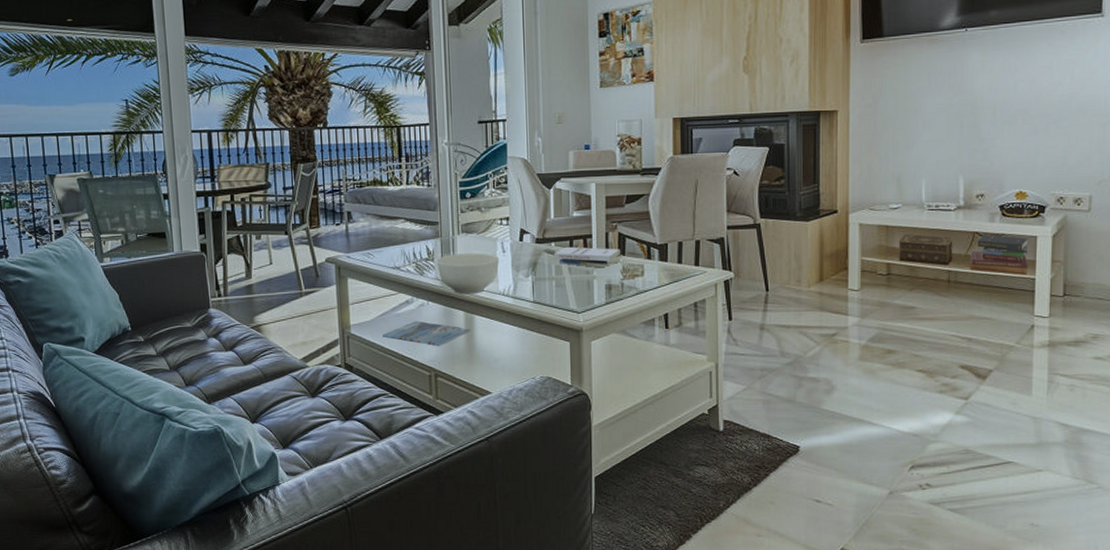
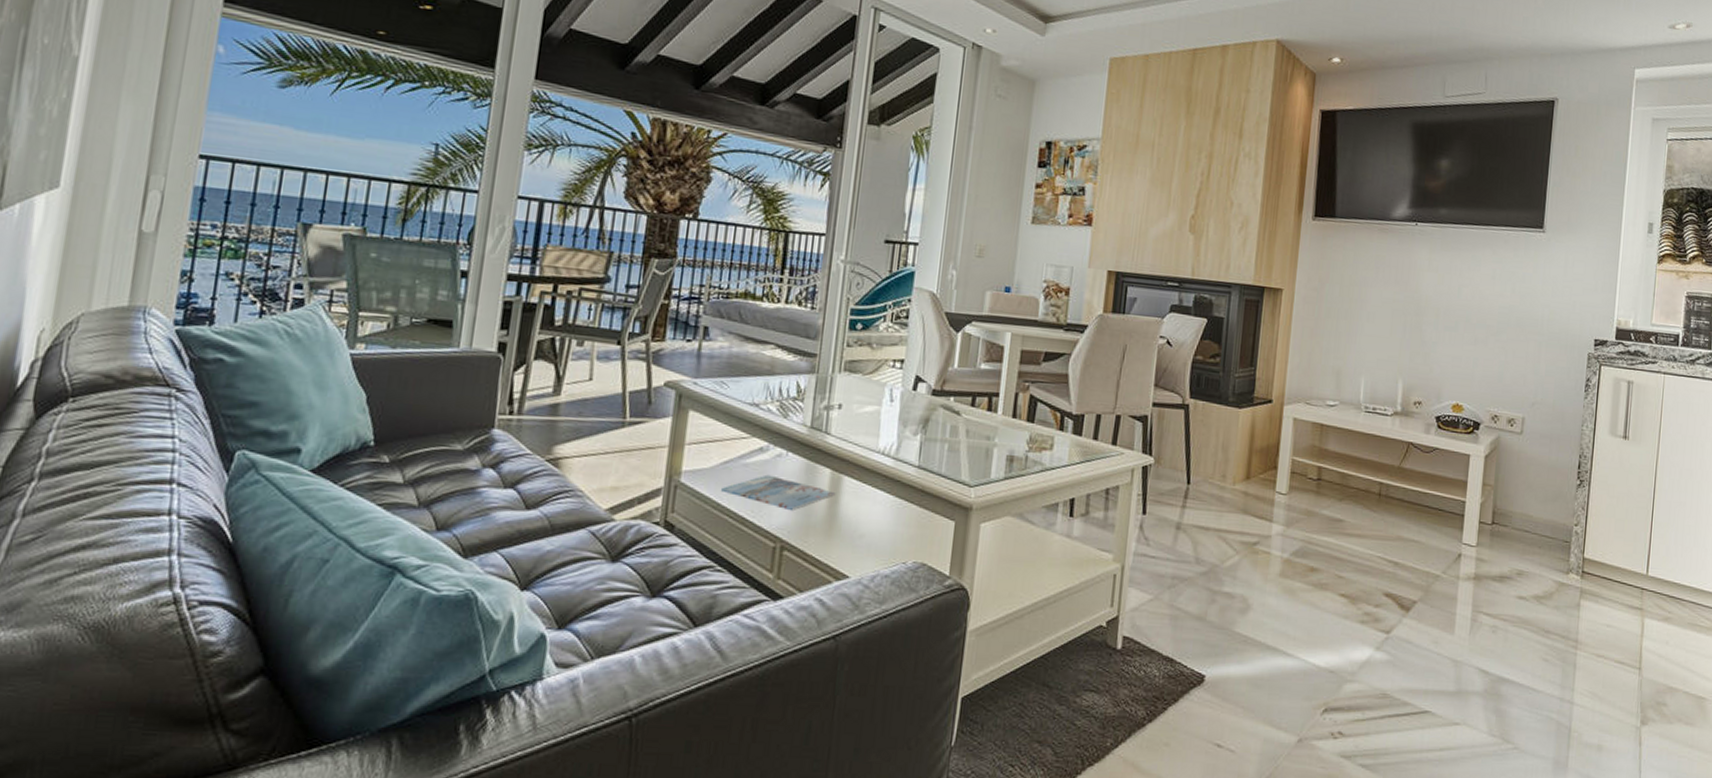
bowl: present [437,253,500,295] -> none [806,395,886,449]
books: present [553,246,624,268] -> none [950,404,1033,435]
decorative box: present [898,234,953,266] -> none [1330,436,1388,477]
books: present [970,234,1029,275] -> none [1402,447,1462,496]

